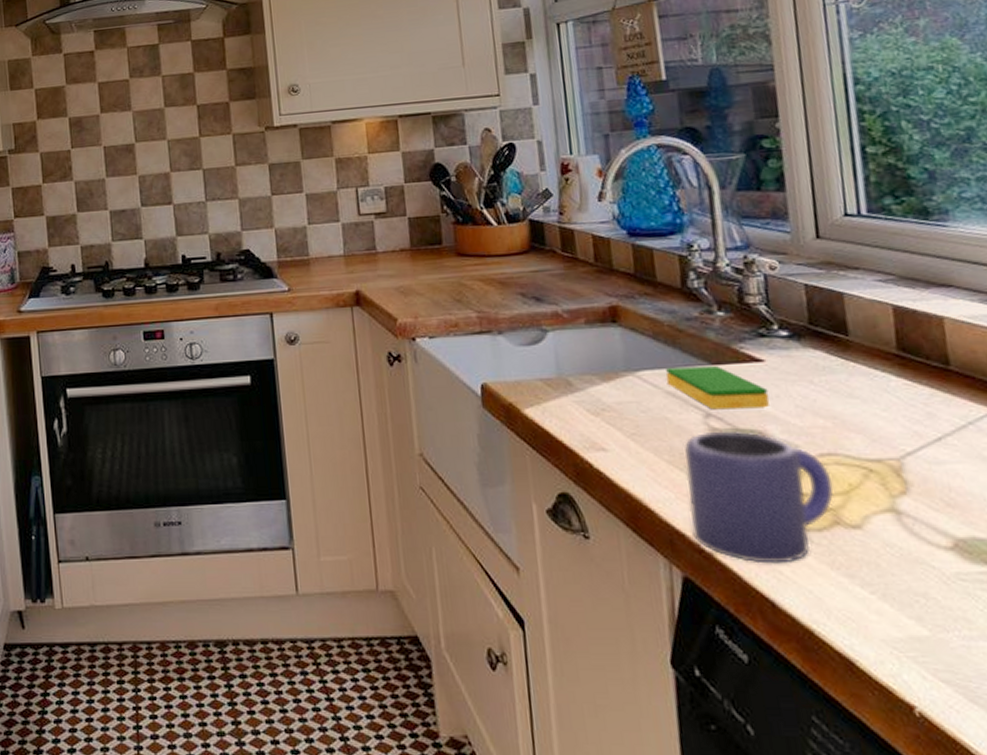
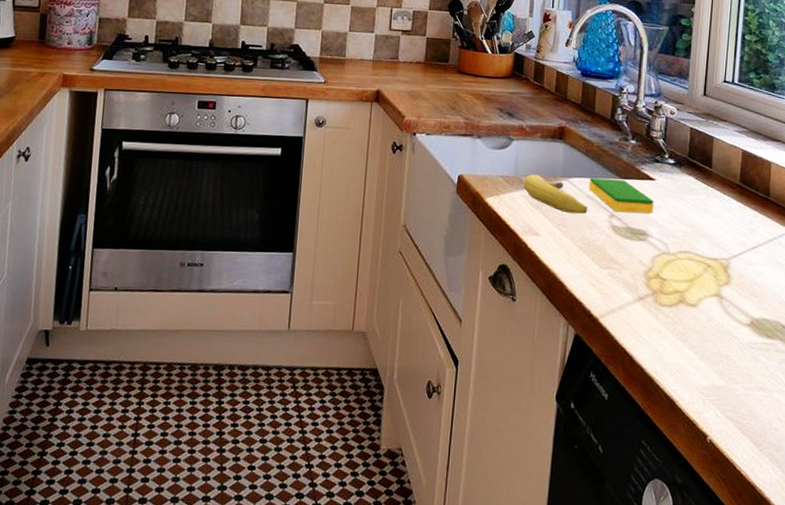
fruit: none [571,372,671,419] -> present [523,174,588,215]
mug: present [684,430,835,564] -> none [587,228,684,329]

